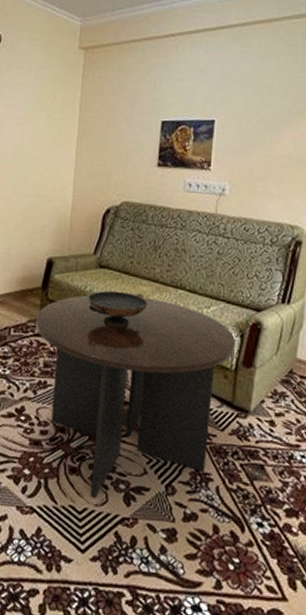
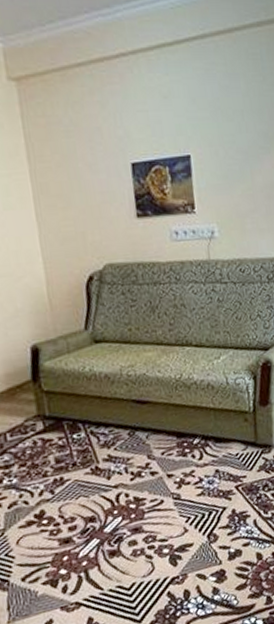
coffee table: present [35,295,236,498] -> none [33,362,251,572]
decorative bowl: present [88,290,149,328] -> none [89,360,157,403]

